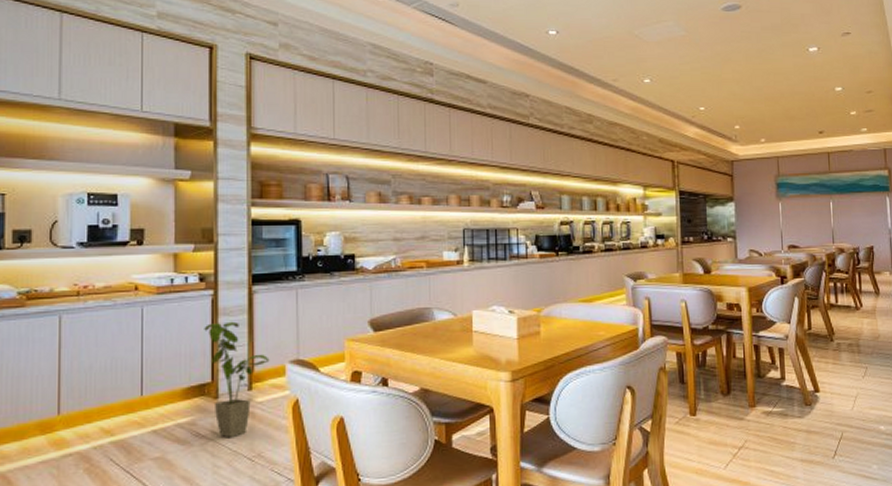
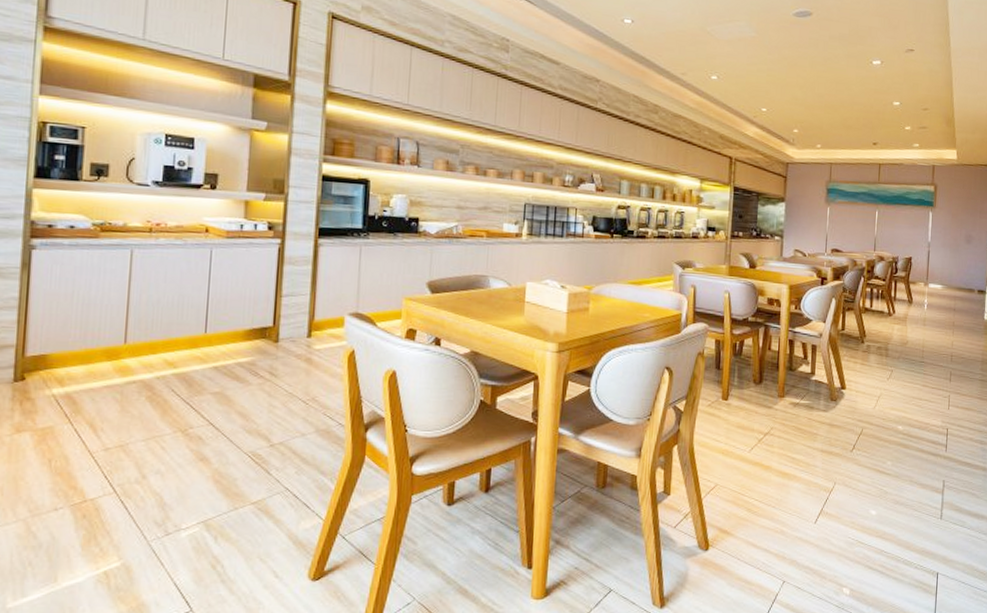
house plant: present [204,321,270,438] -> none [269,270,330,381]

